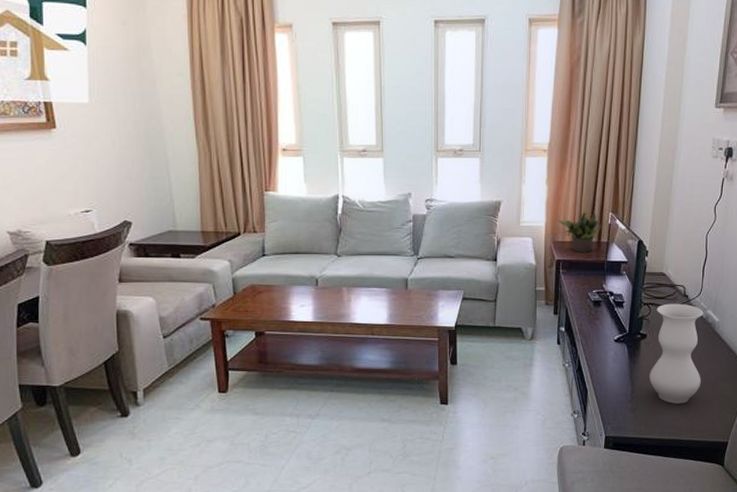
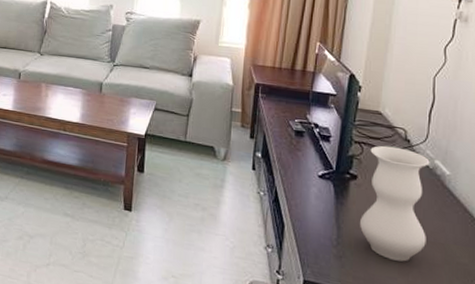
potted plant: present [557,212,602,253] -> none [258,39,308,81]

